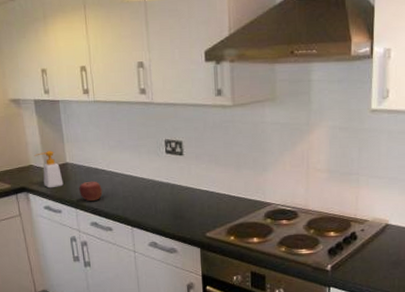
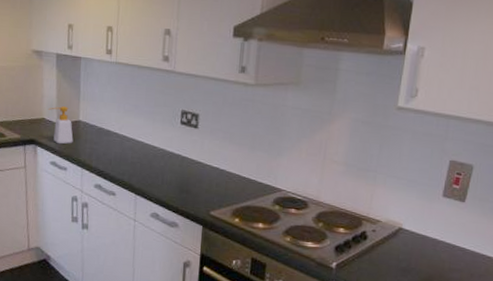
apple: present [79,181,103,202] -> none [88,142,111,163]

